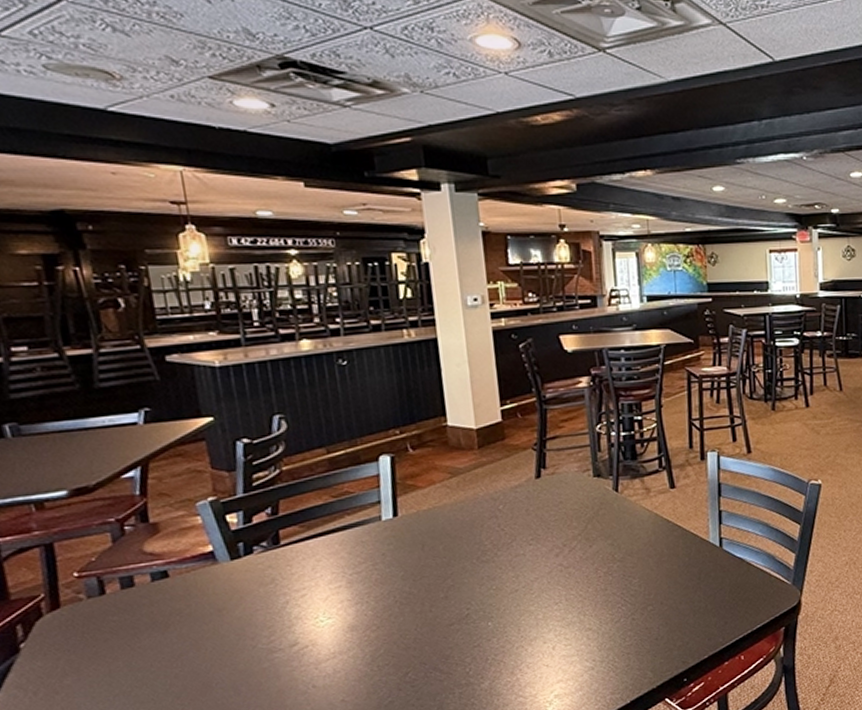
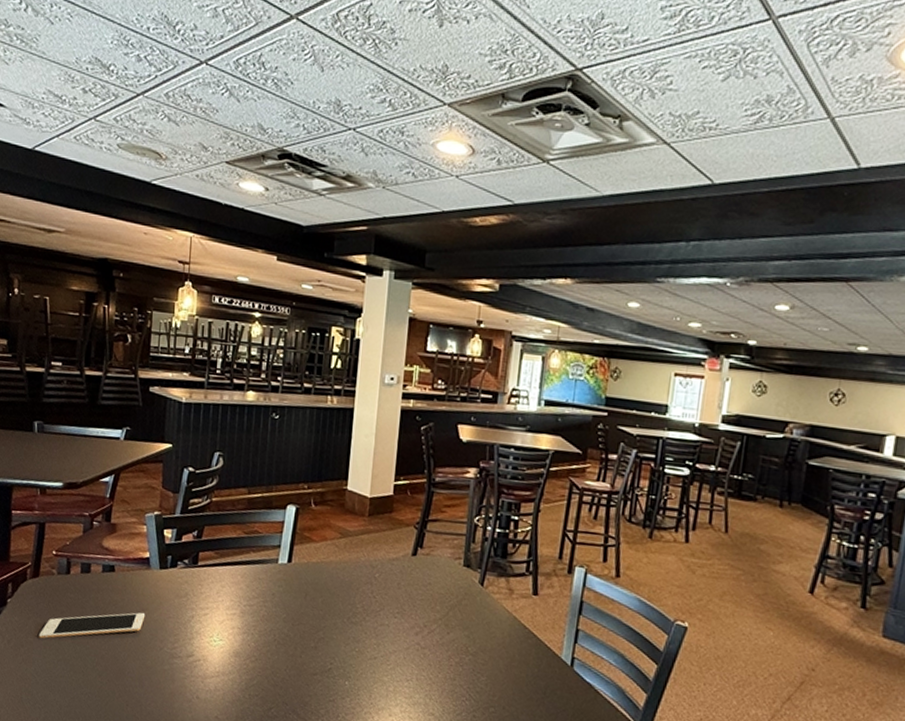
cell phone: none [77,613,224,678] -> present [38,612,146,639]

